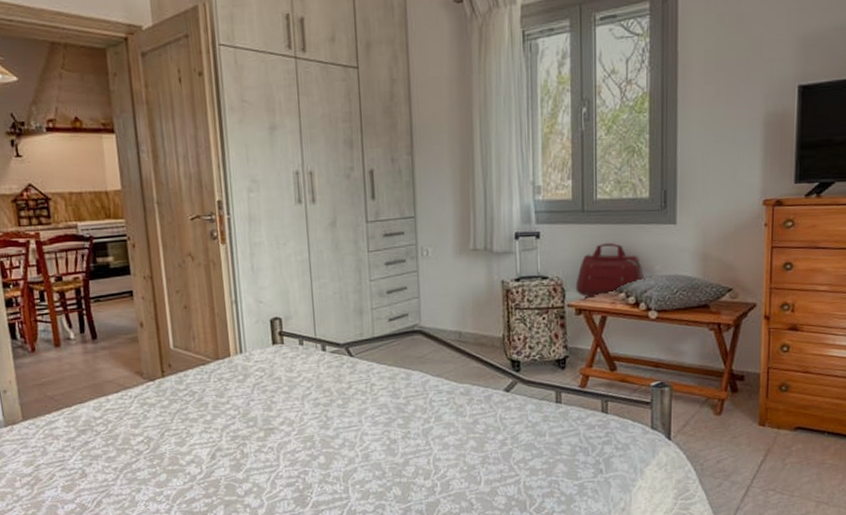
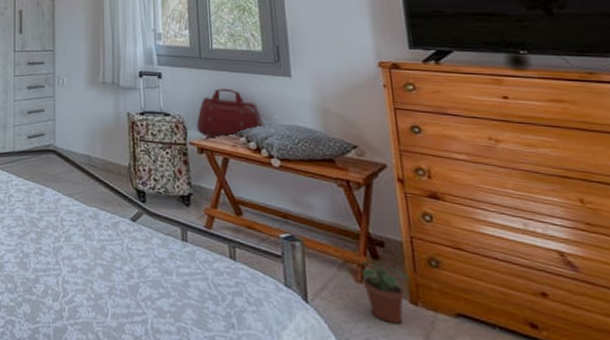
potted plant: none [720,394,762,444] -> present [359,260,411,324]

